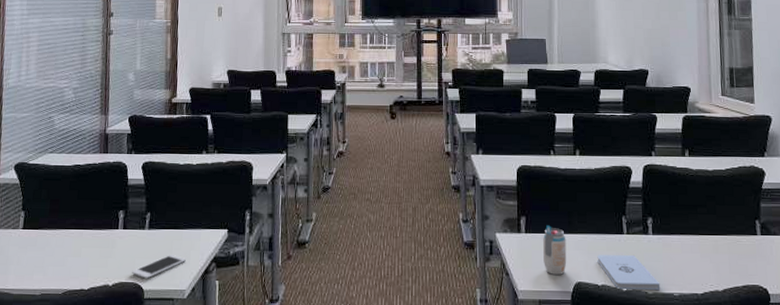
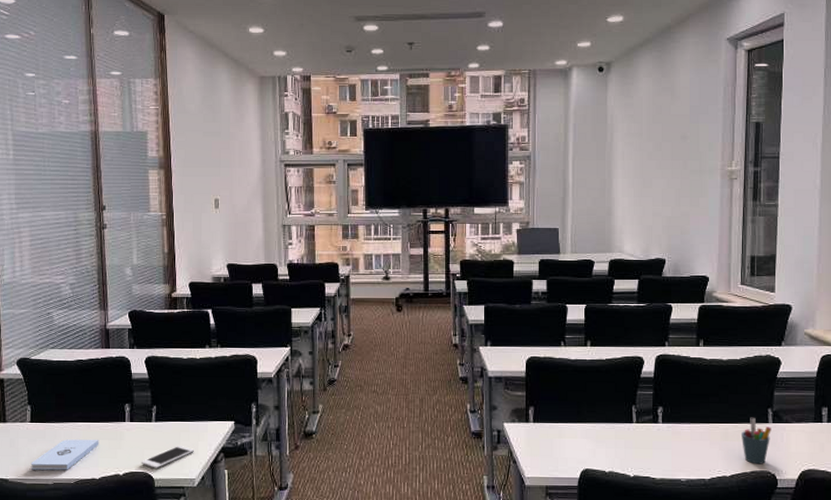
notepad: none [19,247,91,280] -> present [30,439,99,470]
beverage can: present [543,225,567,276] -> none [551,415,575,463]
notepad: present [597,254,661,290] -> none [605,442,668,476]
pen holder: none [731,229,760,278] -> present [742,417,771,464]

